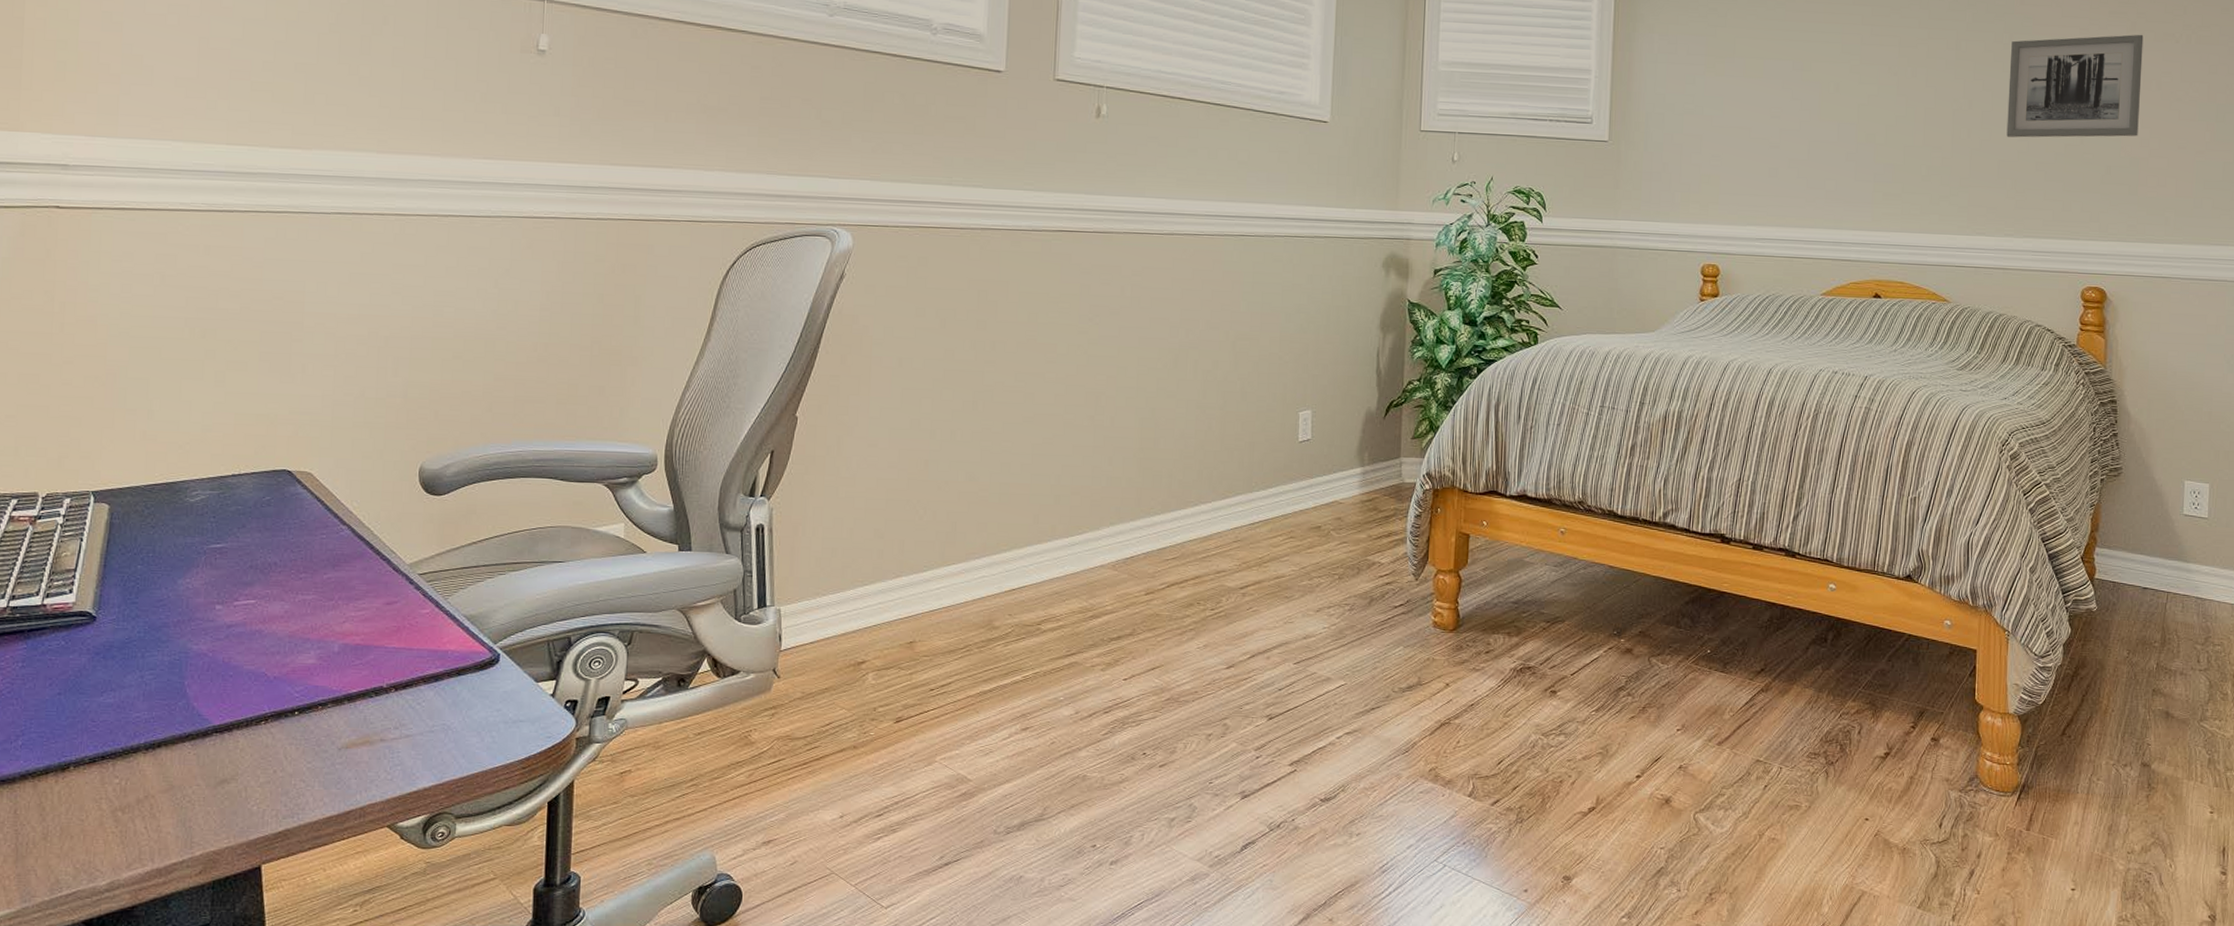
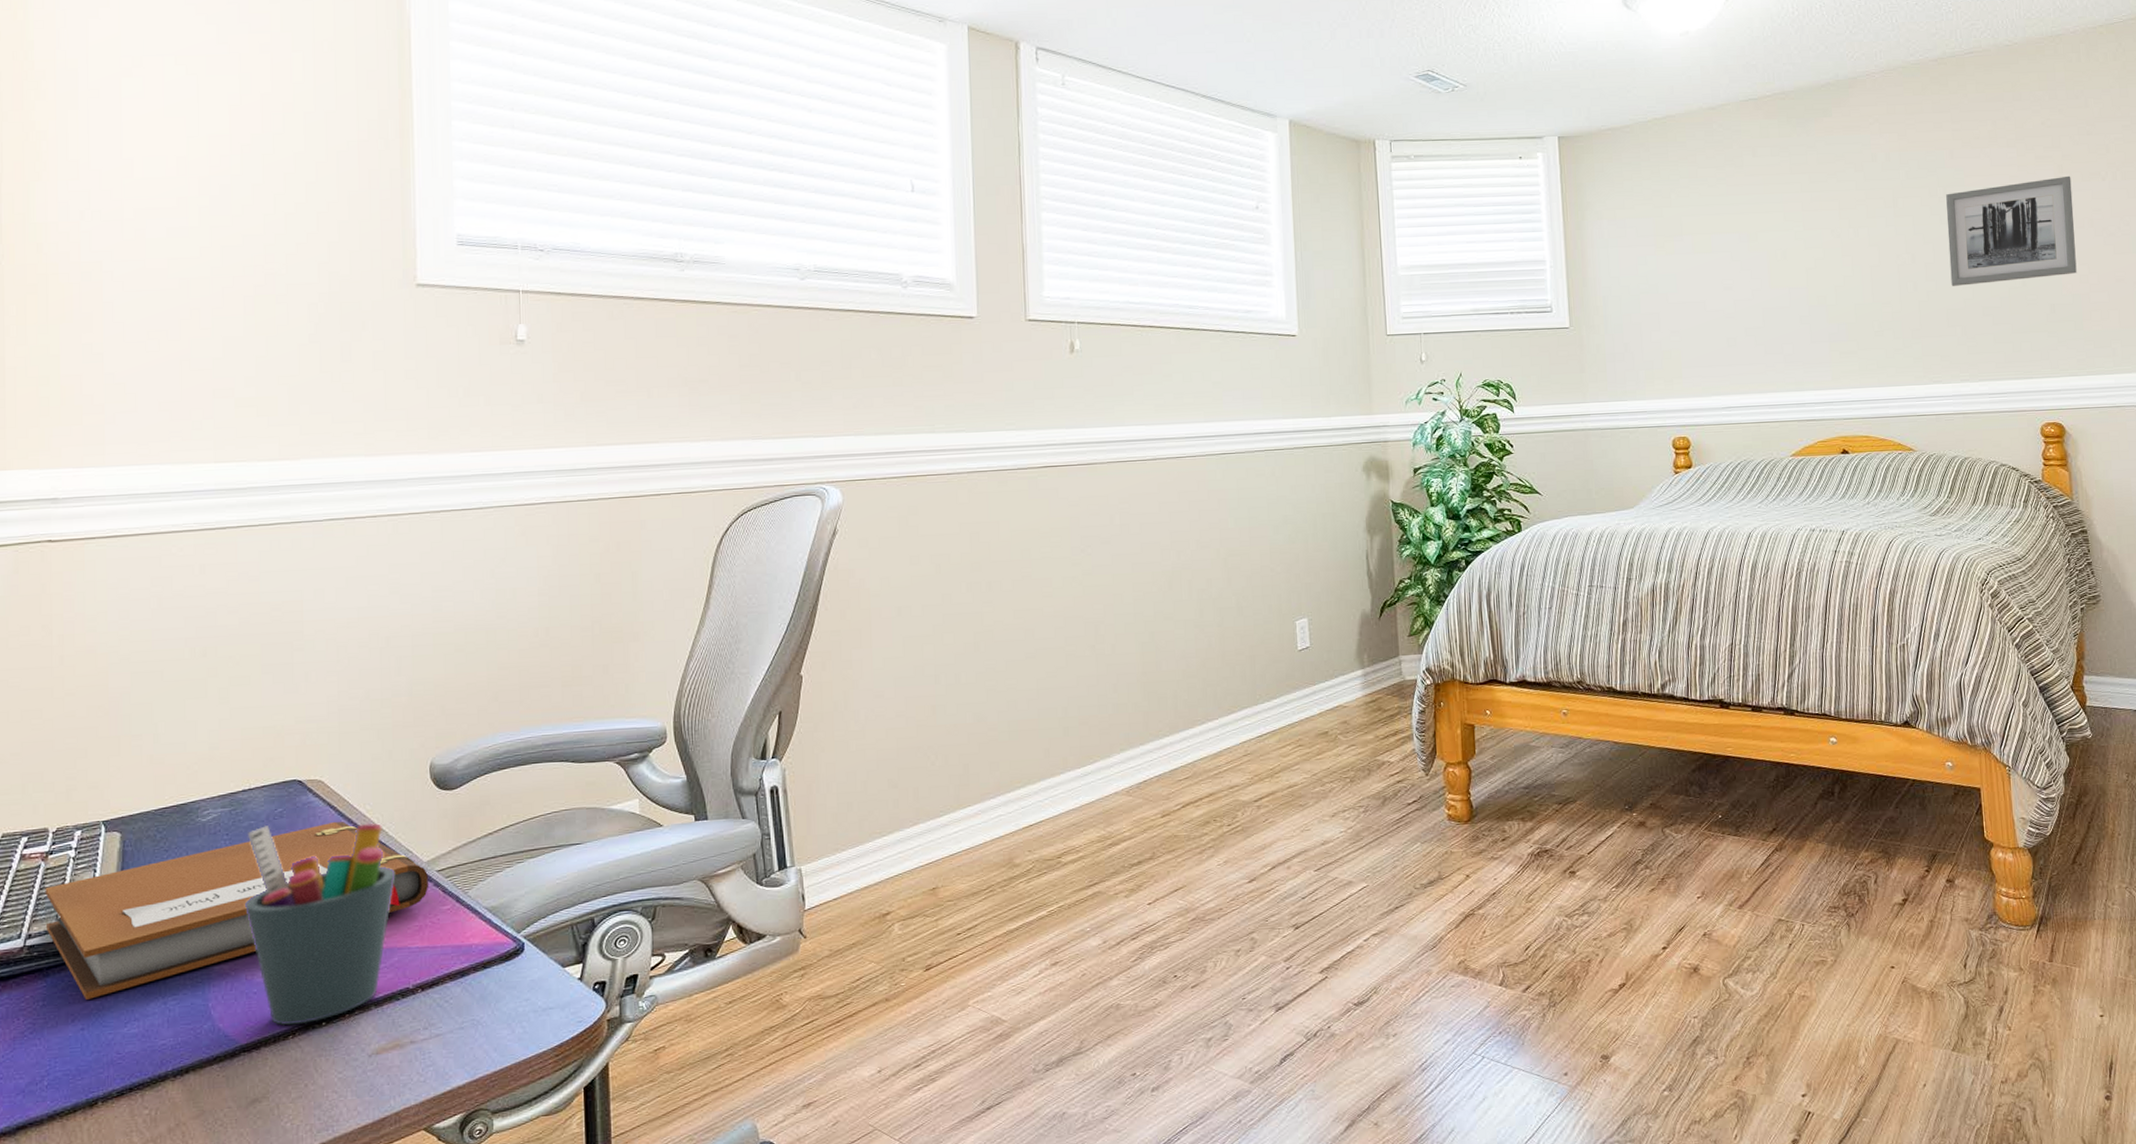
notebook: none [30,514,410,665] -> present [45,821,429,1000]
pen holder: none [227,512,378,712] -> present [245,823,396,1026]

